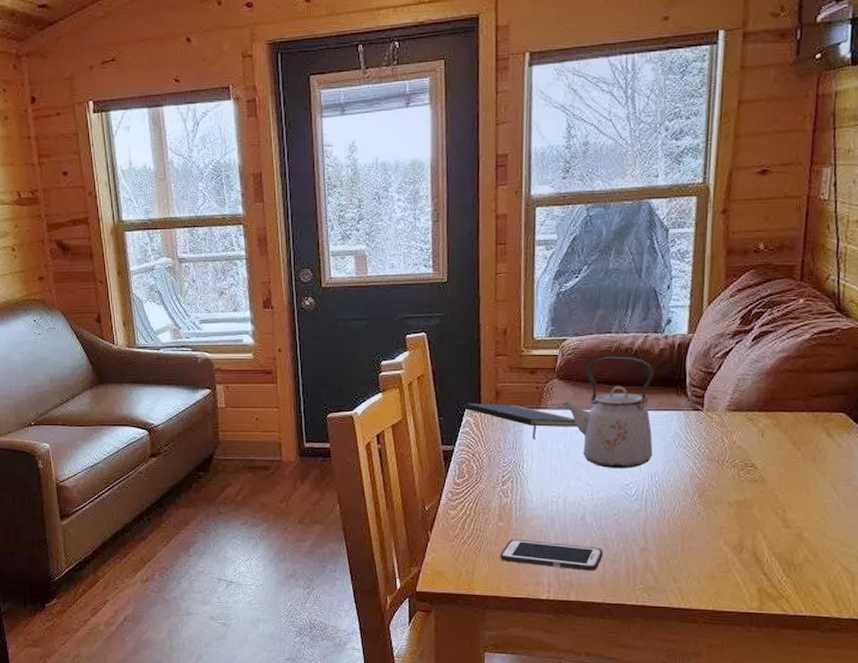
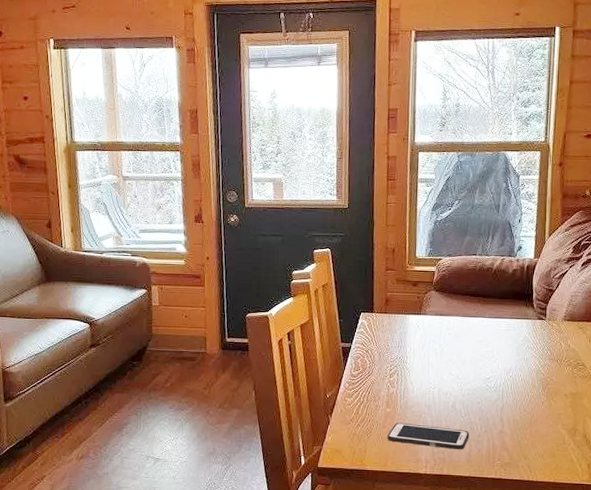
notepad: present [464,403,578,440] -> none [360,308,450,340]
kettle: present [562,356,654,468] -> none [438,274,509,365]

